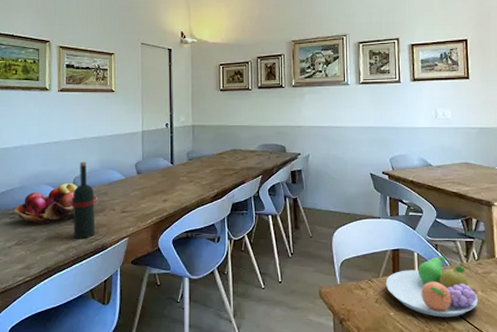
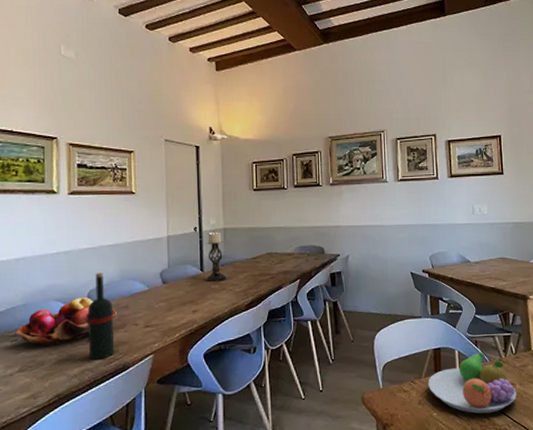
candle holder: none [175,127,195,175] -> present [206,230,227,282]

